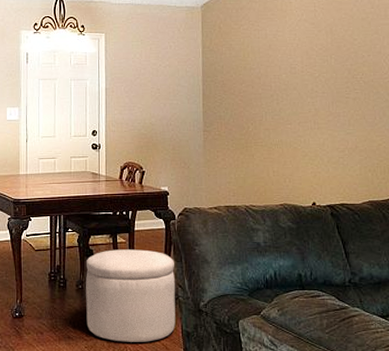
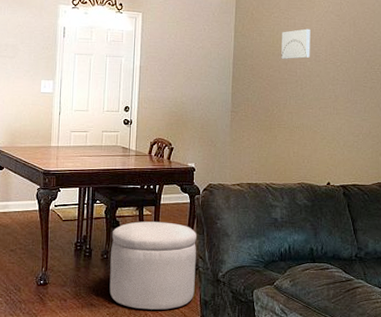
wall art: none [253,39,285,73] -> present [281,28,311,59]

